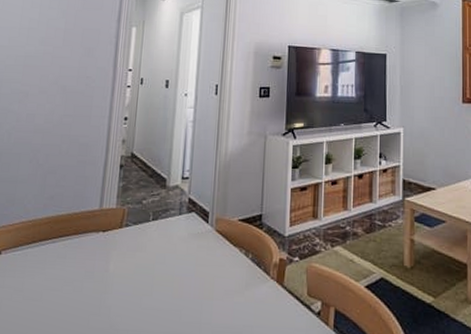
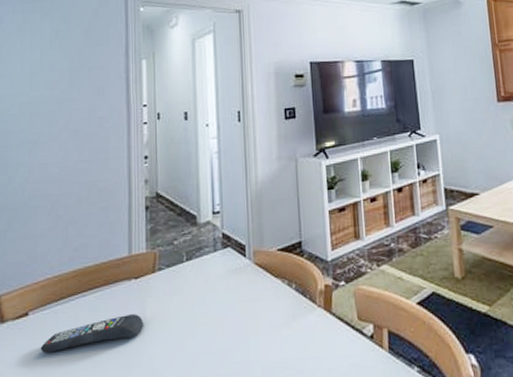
remote control: none [8,264,107,292] -> present [40,314,144,353]

